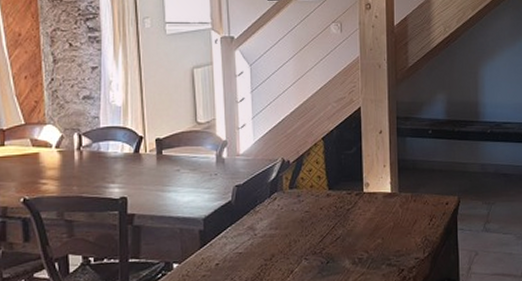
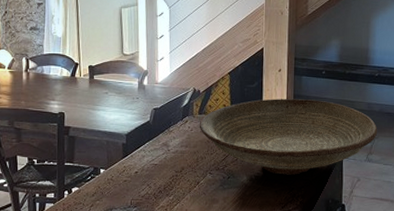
decorative bowl: none [290,163,494,254] -> present [199,98,378,175]

